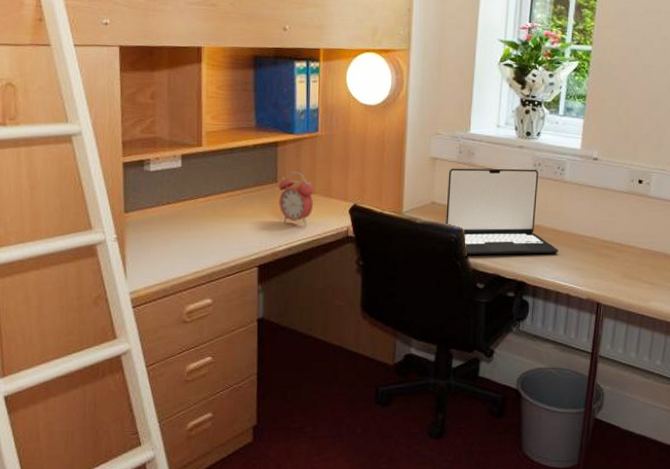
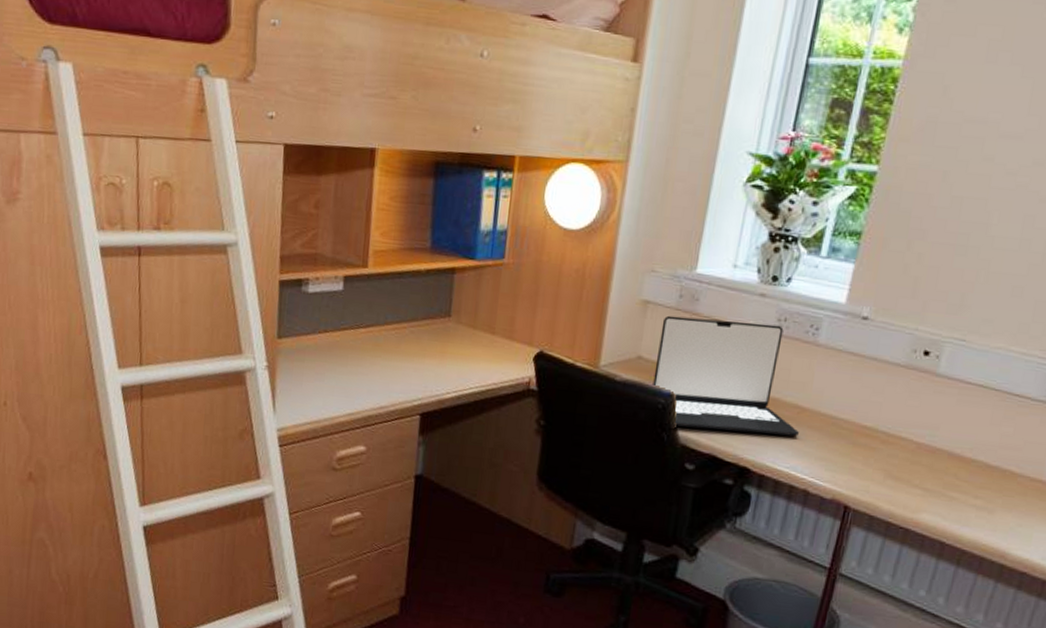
alarm clock: present [278,171,315,227] -> none [450,305,494,373]

